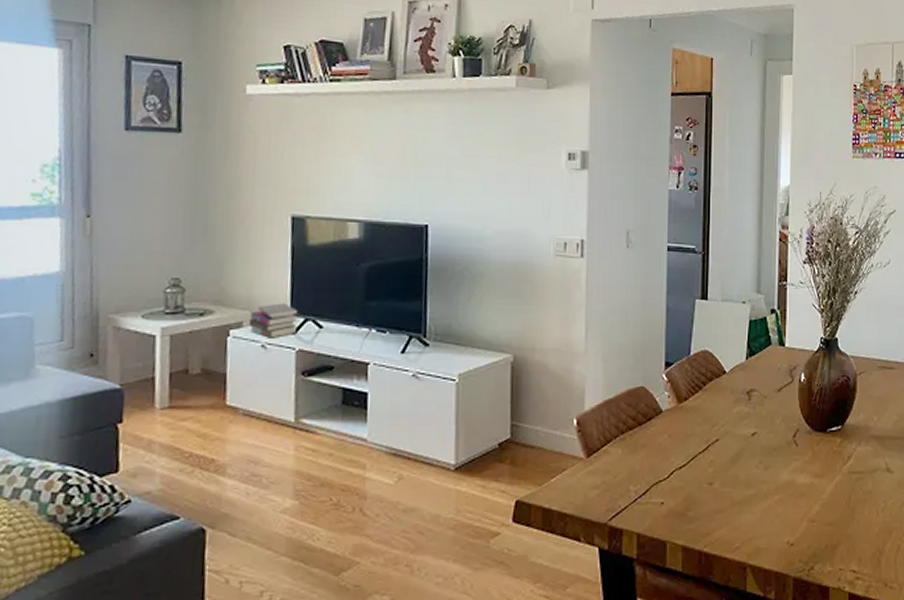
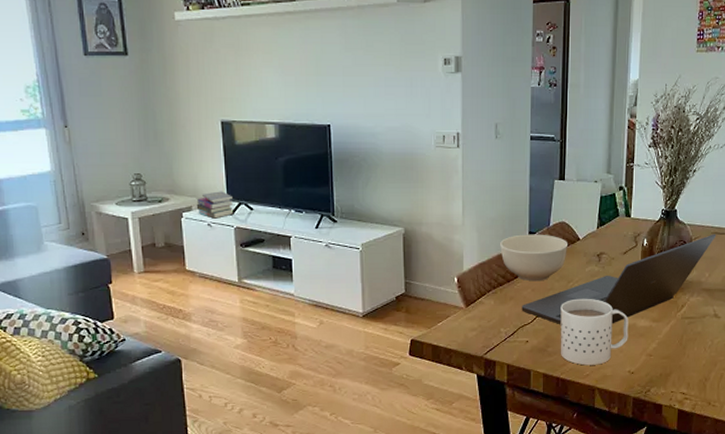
bowl: none [630,365,713,425] -> present [500,234,569,282]
laptop: none [655,368,884,481] -> present [521,234,717,324]
mug: none [703,446,786,535] -> present [560,298,629,366]

